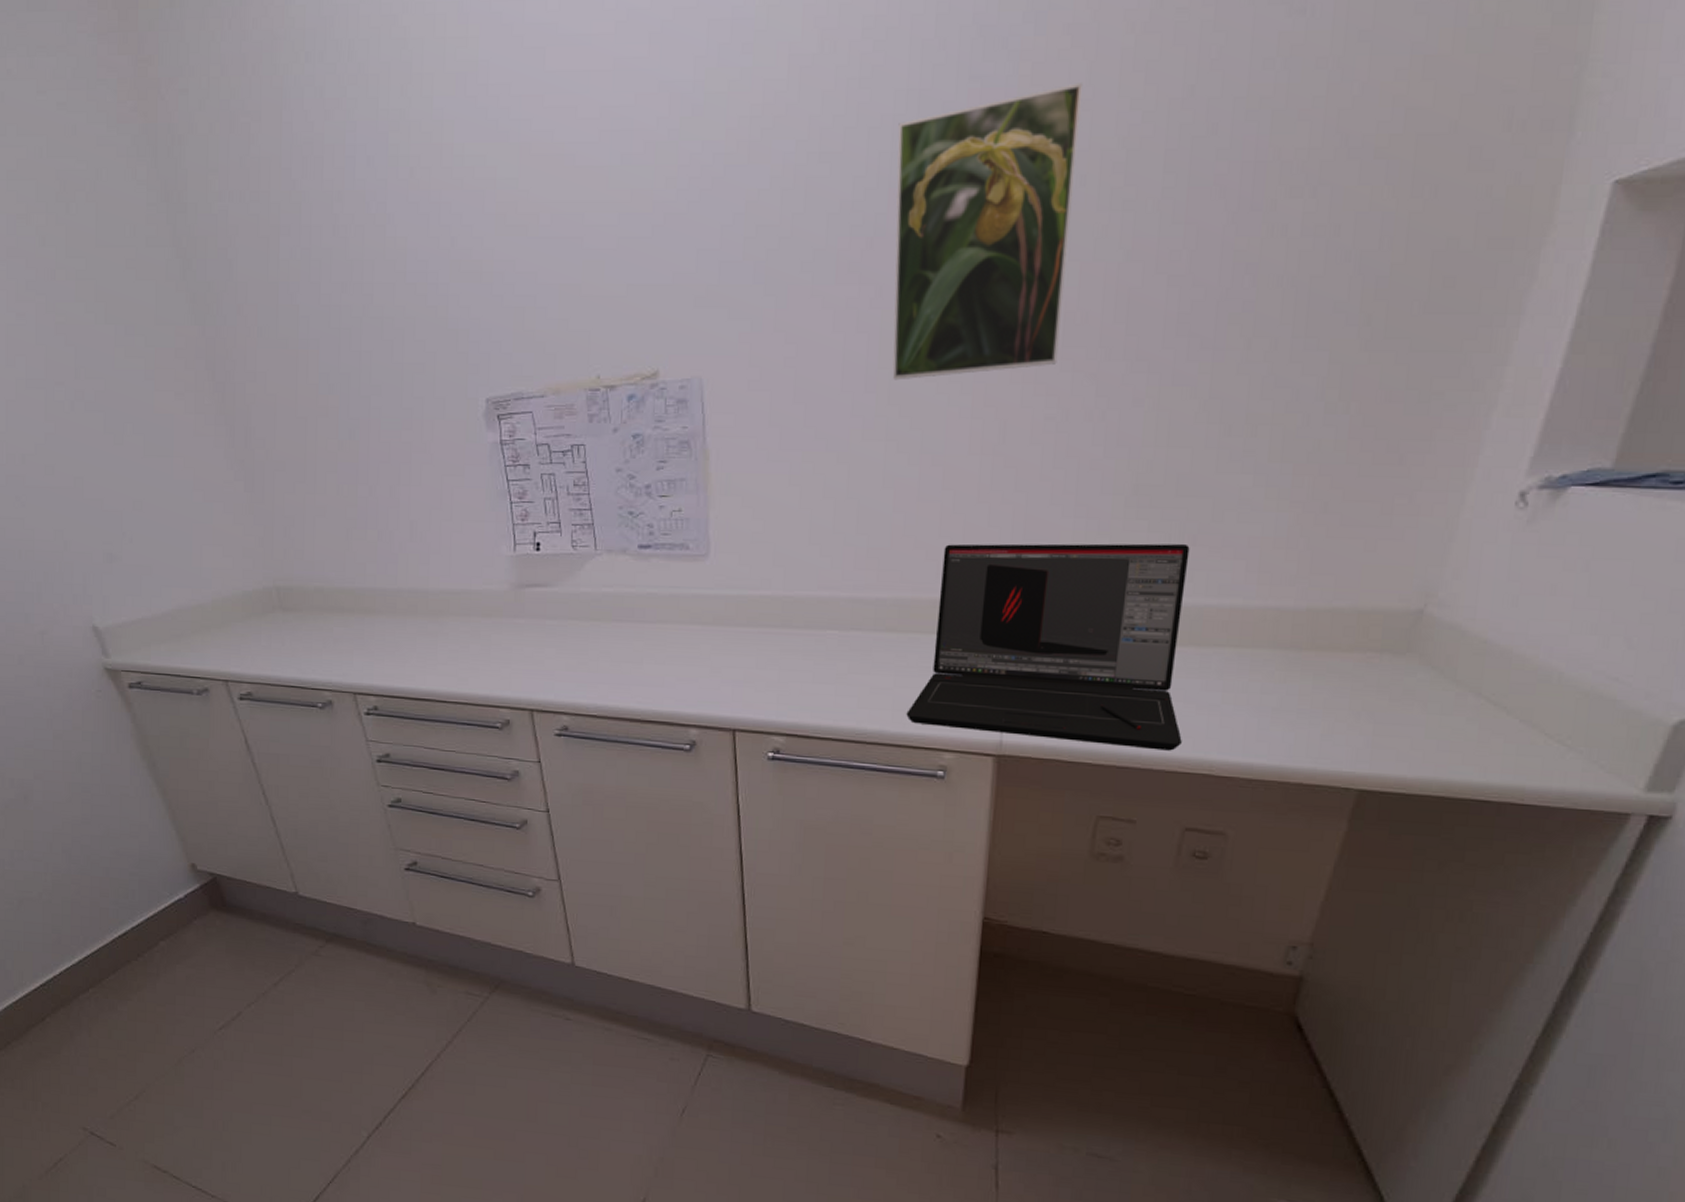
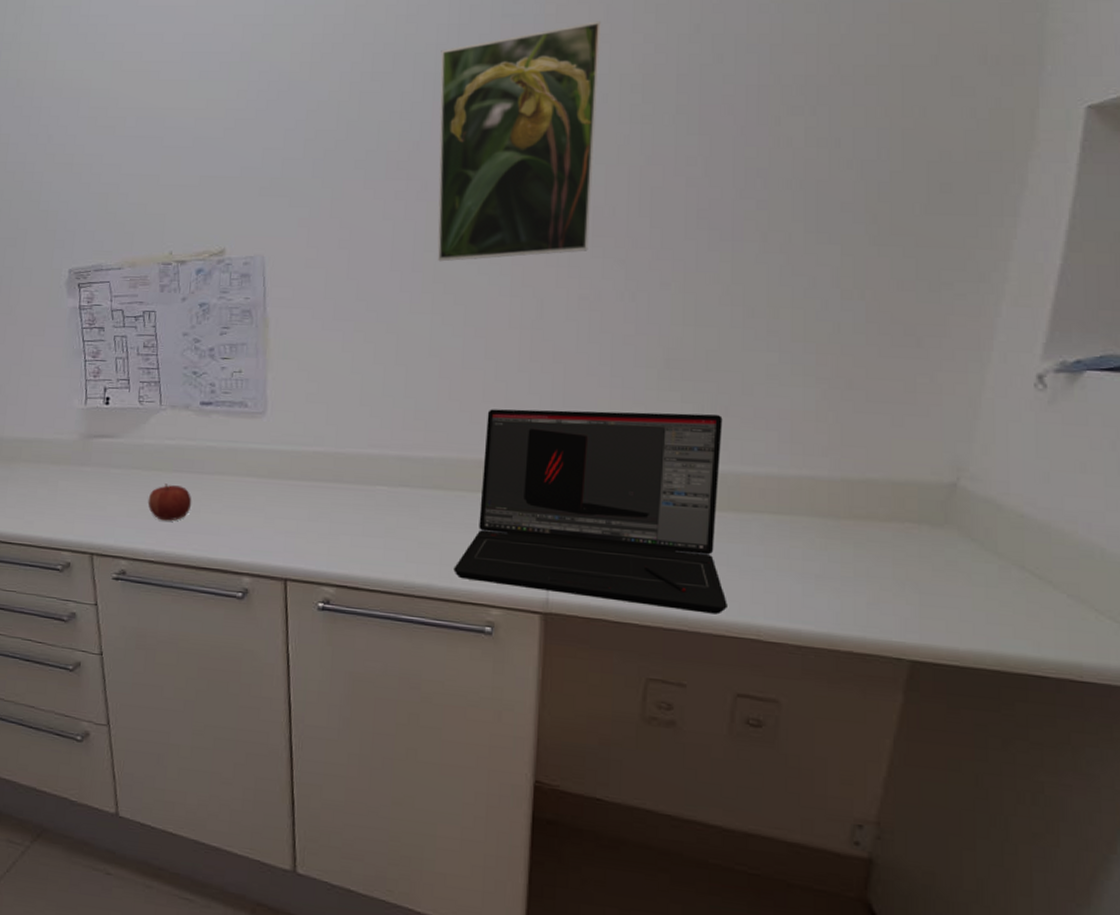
fruit: none [587,634,634,674] -> present [147,483,192,521]

